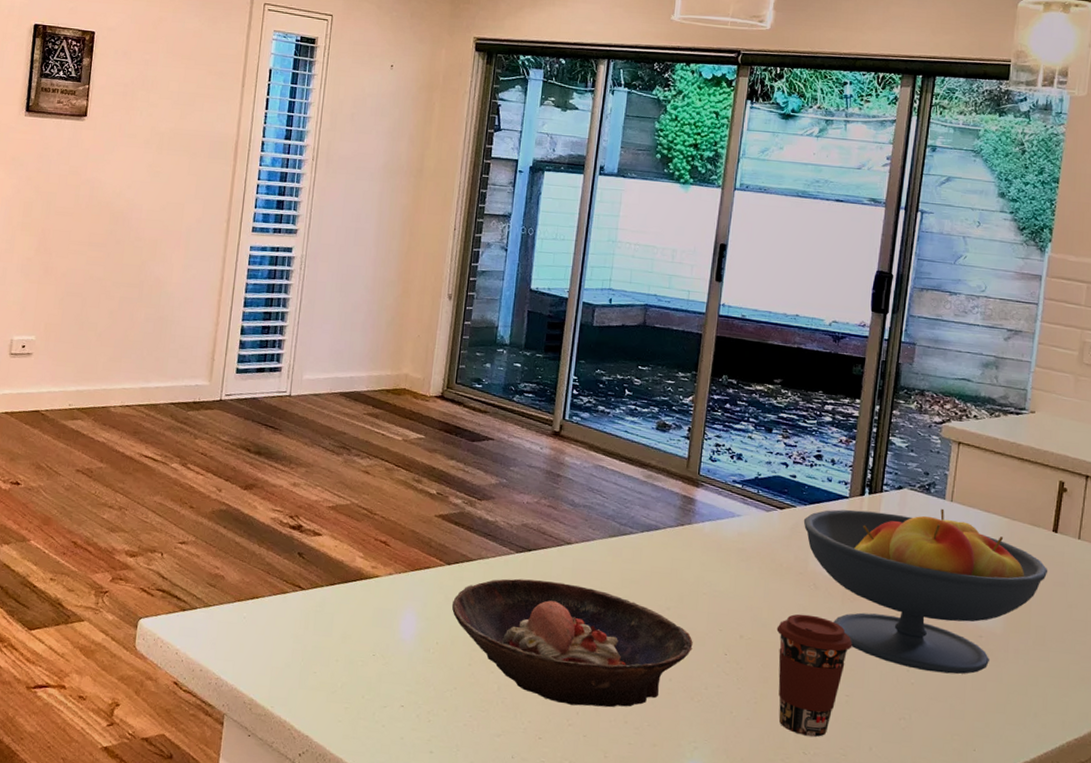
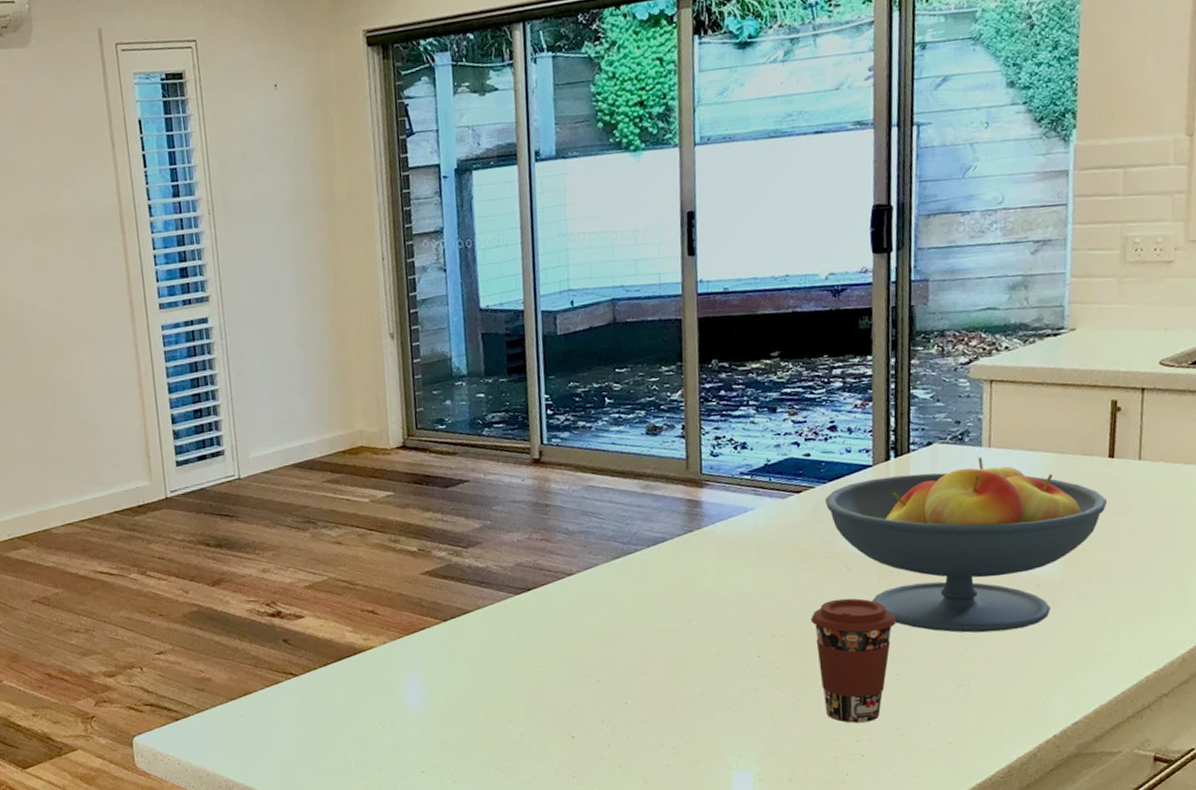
bowl: present [451,578,693,708] -> none [455,616,722,739]

